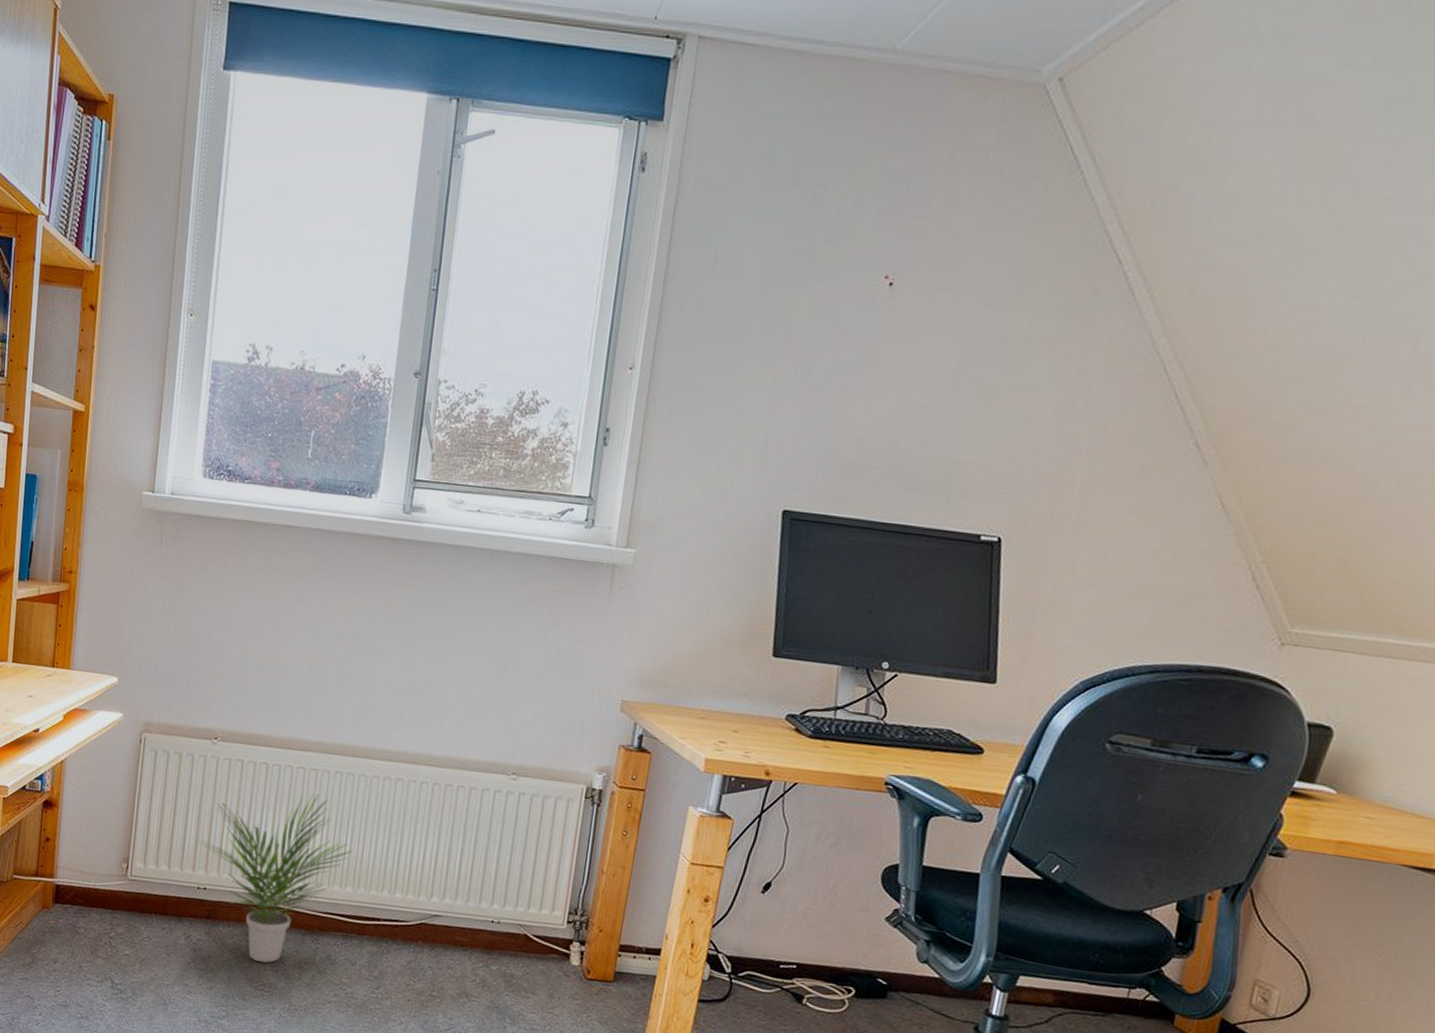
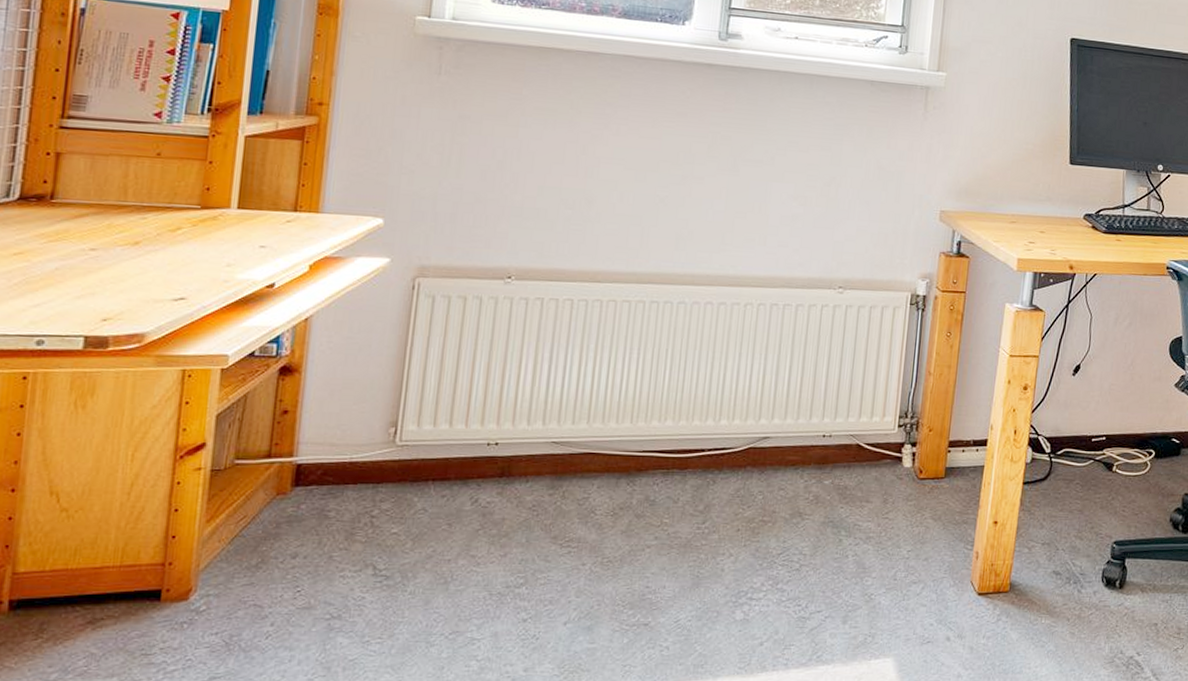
potted plant: present [200,794,352,963] -> none [490,326,671,516]

